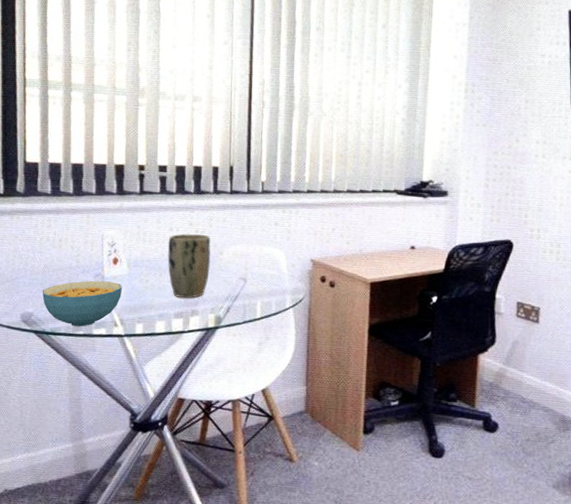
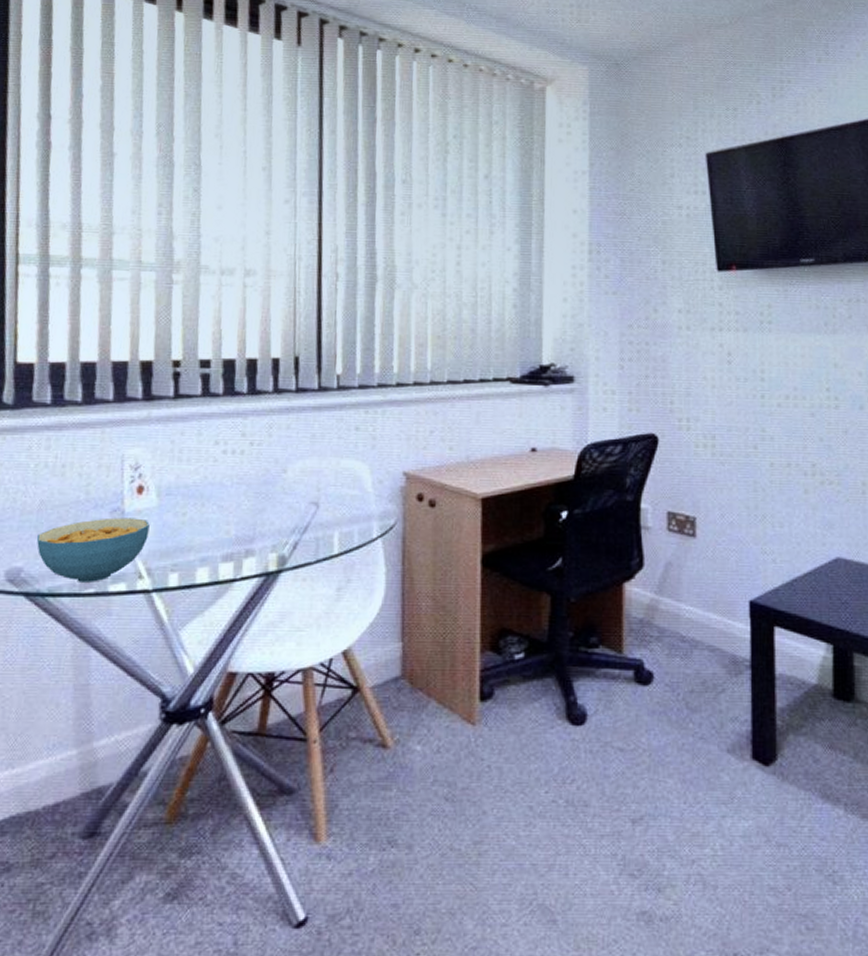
plant pot: present [167,233,211,298] -> none [212,447,271,534]

